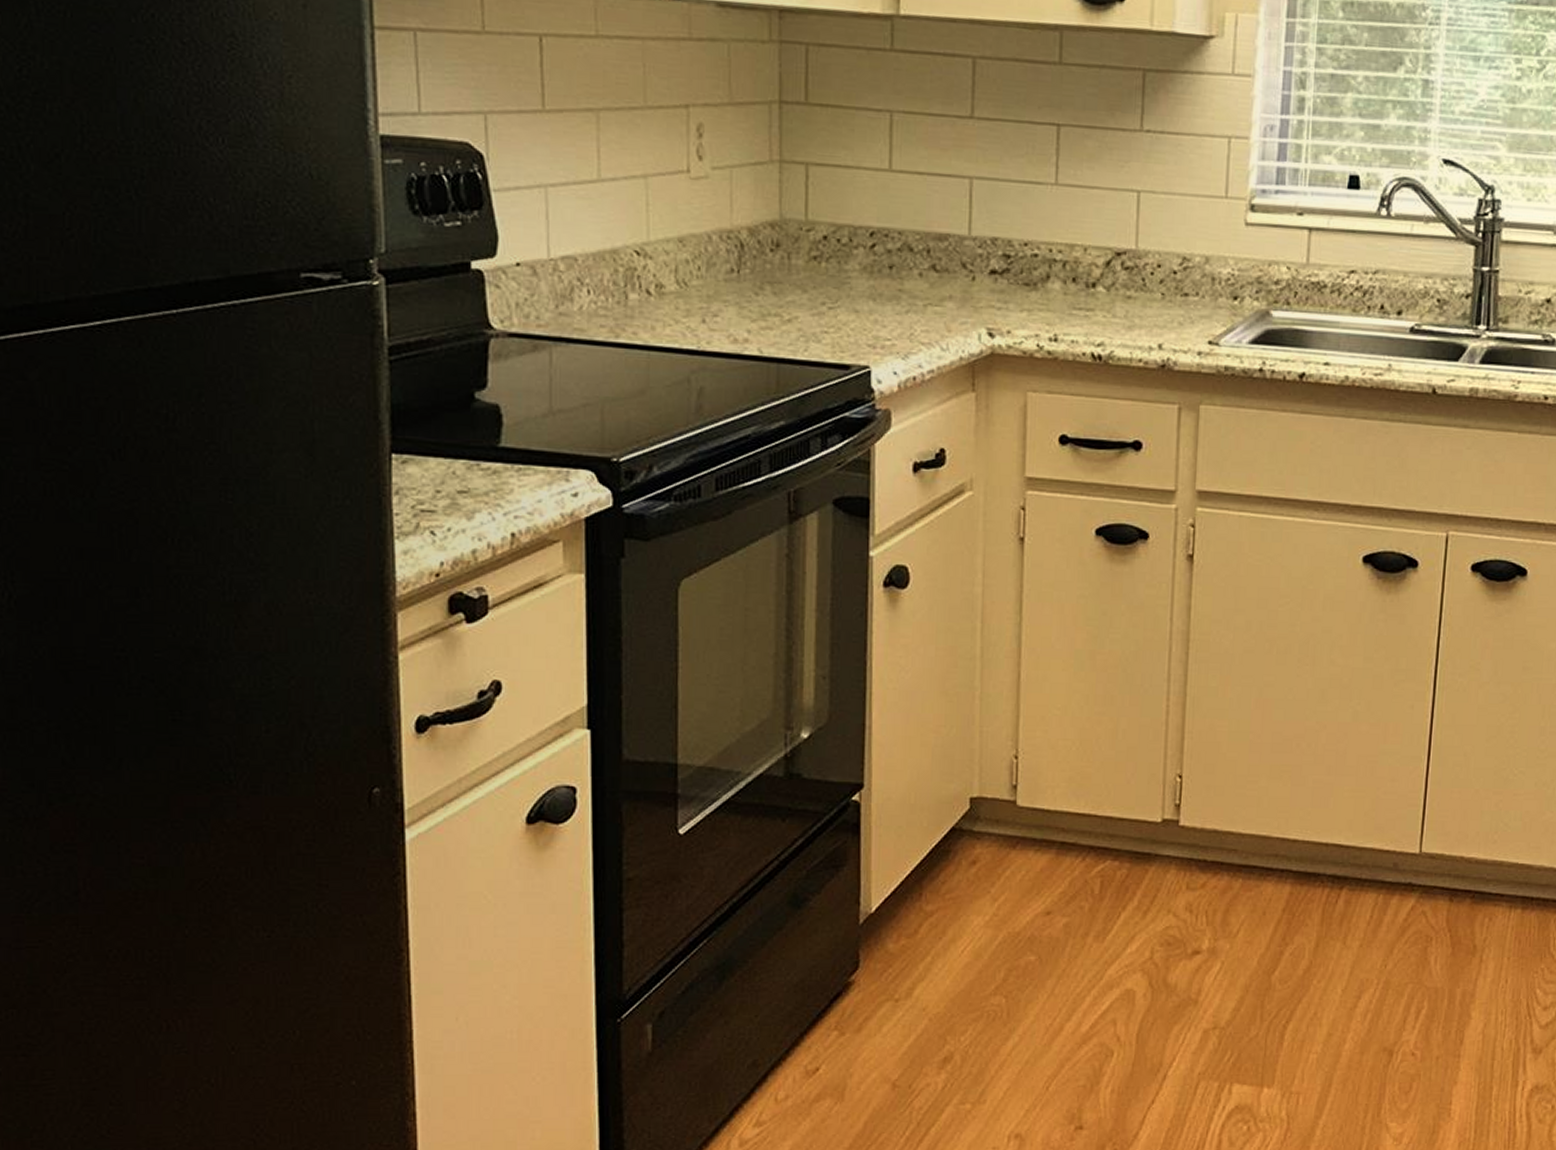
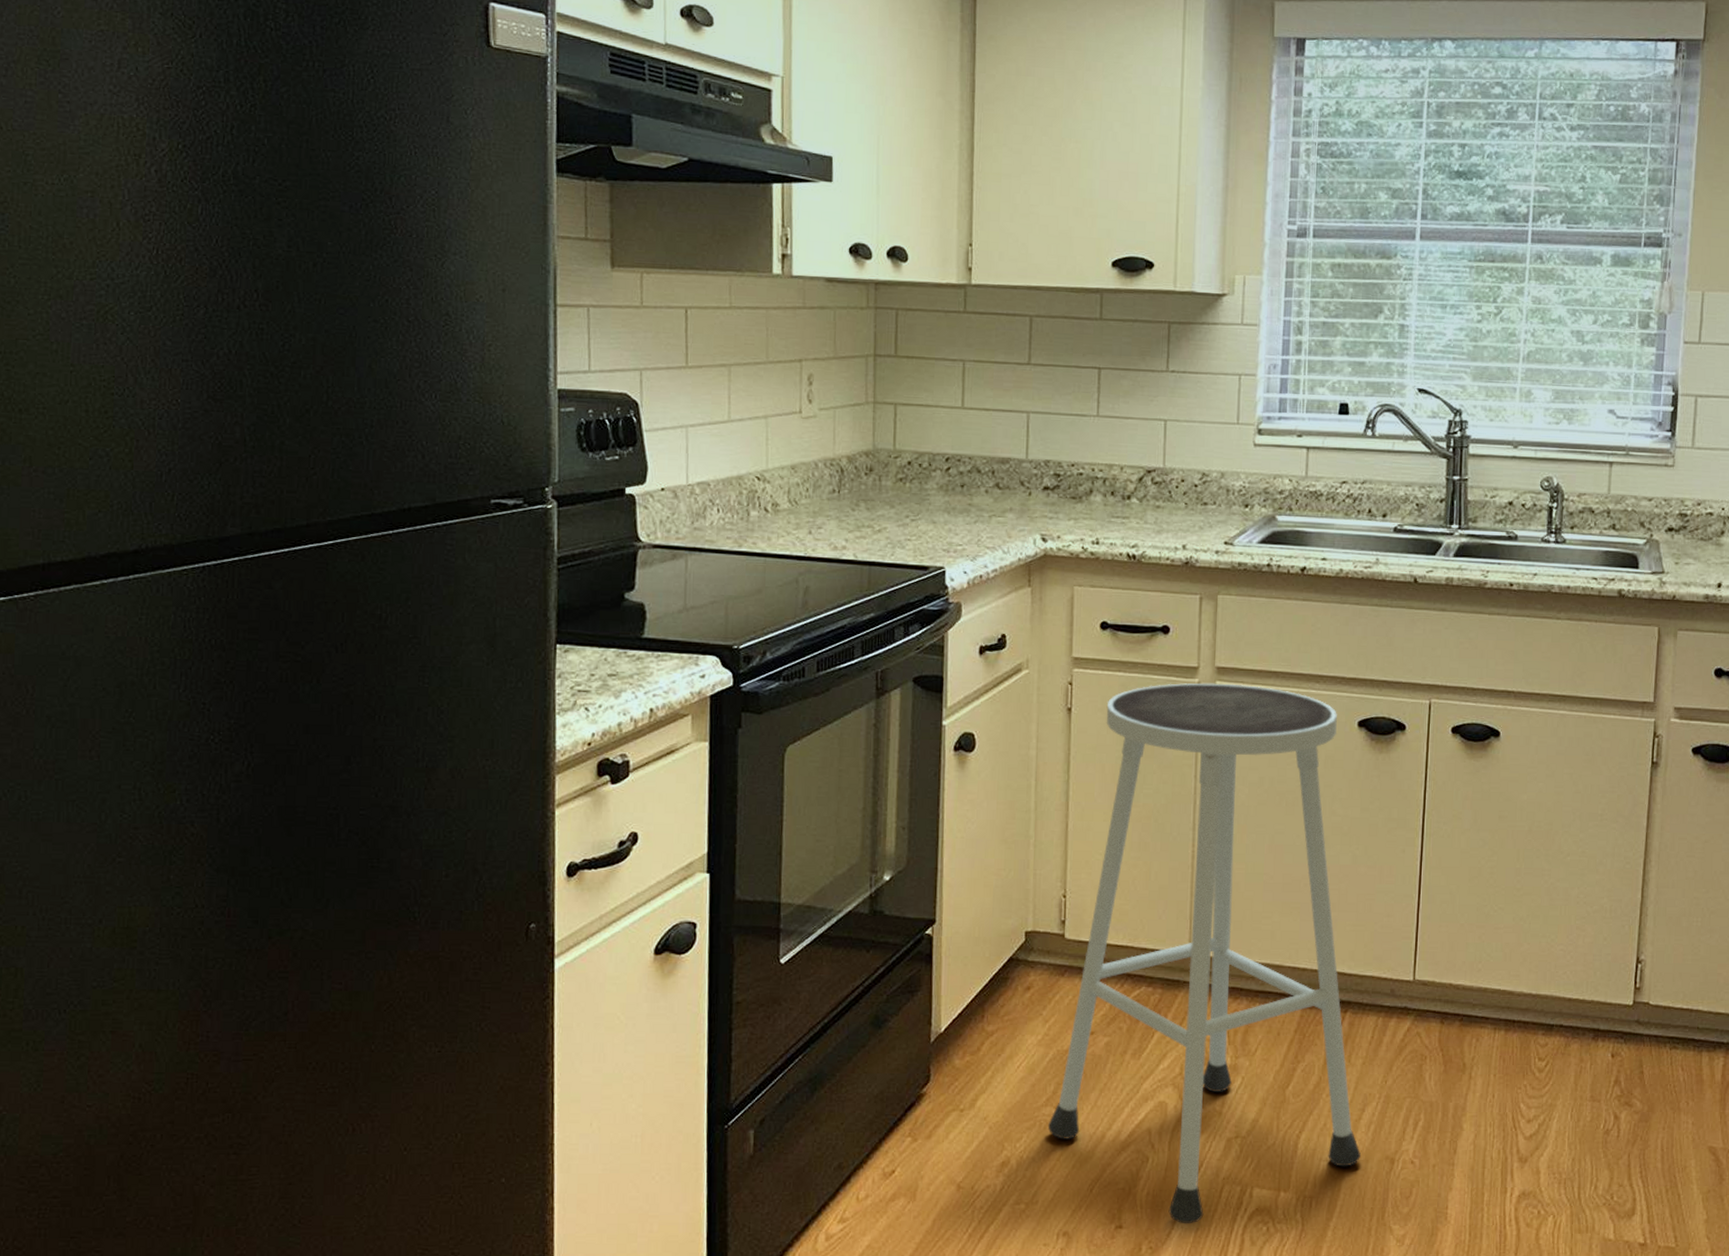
stool: none [997,509,1355,1124] -> present [1047,683,1361,1224]

